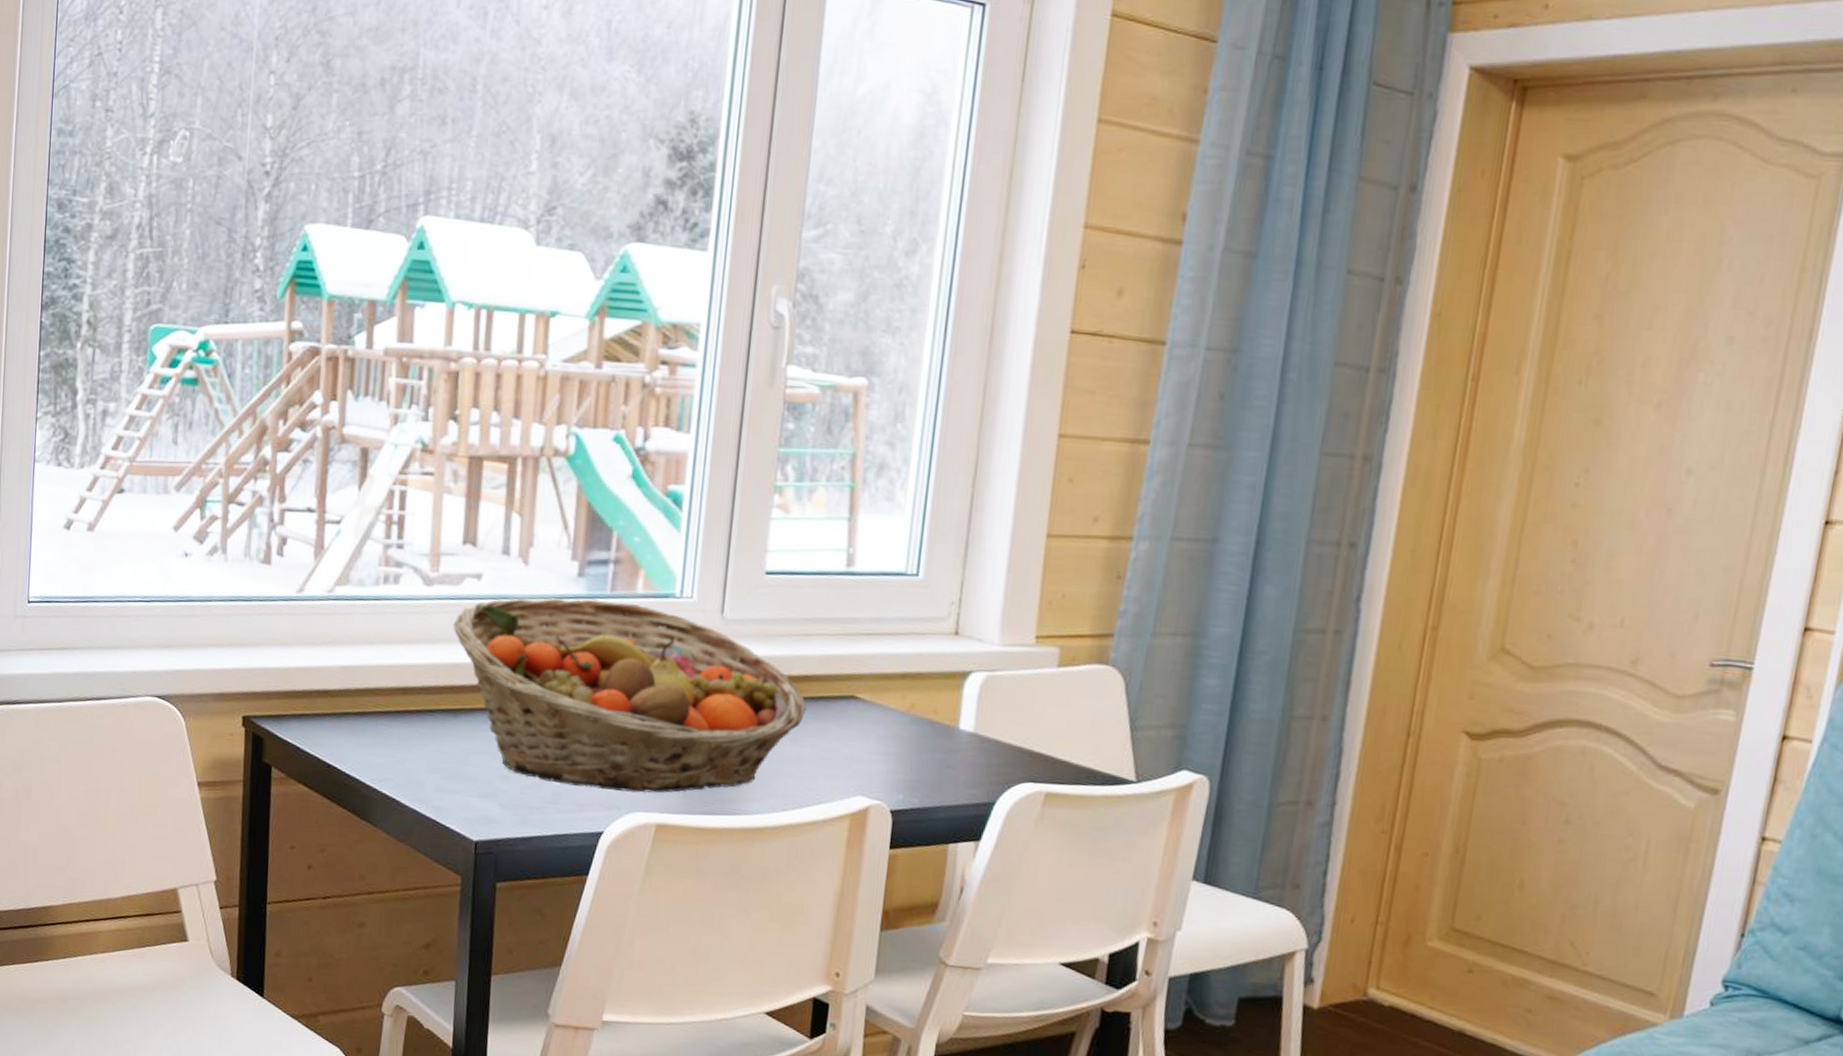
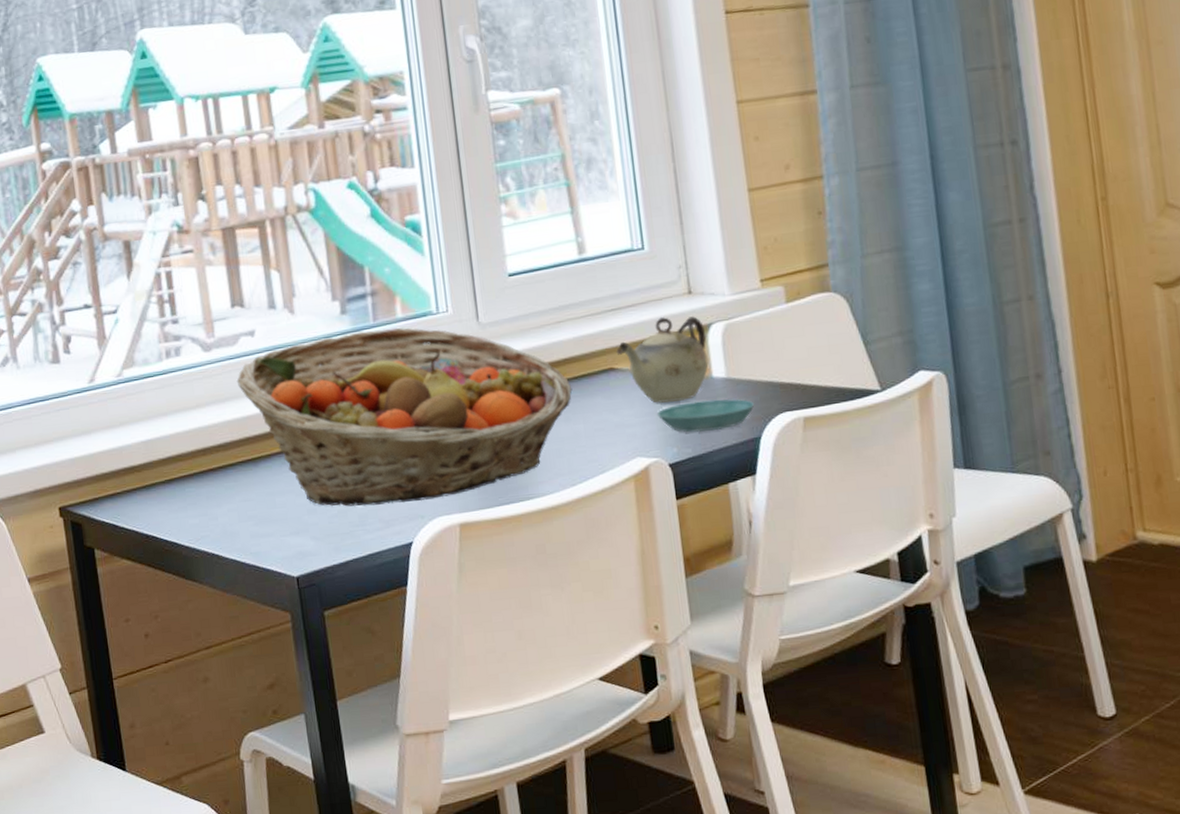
teapot: none [862,653,964,747] -> present [616,316,709,403]
saucer: none [890,750,997,787] -> present [657,399,755,433]

